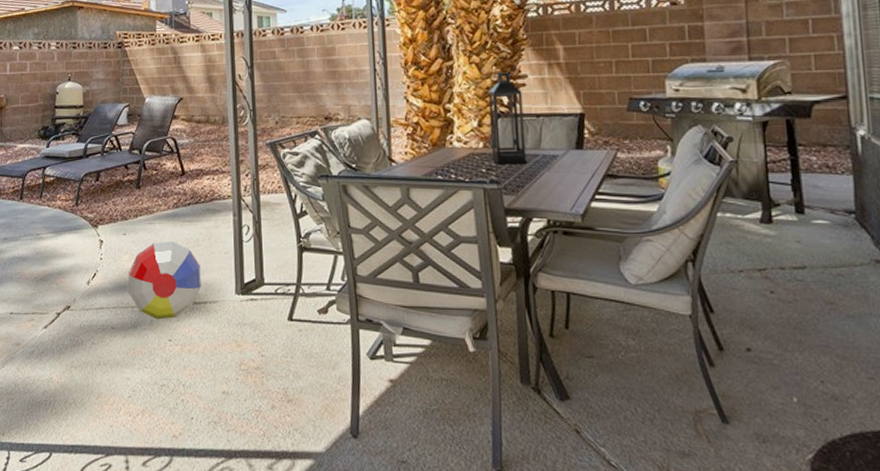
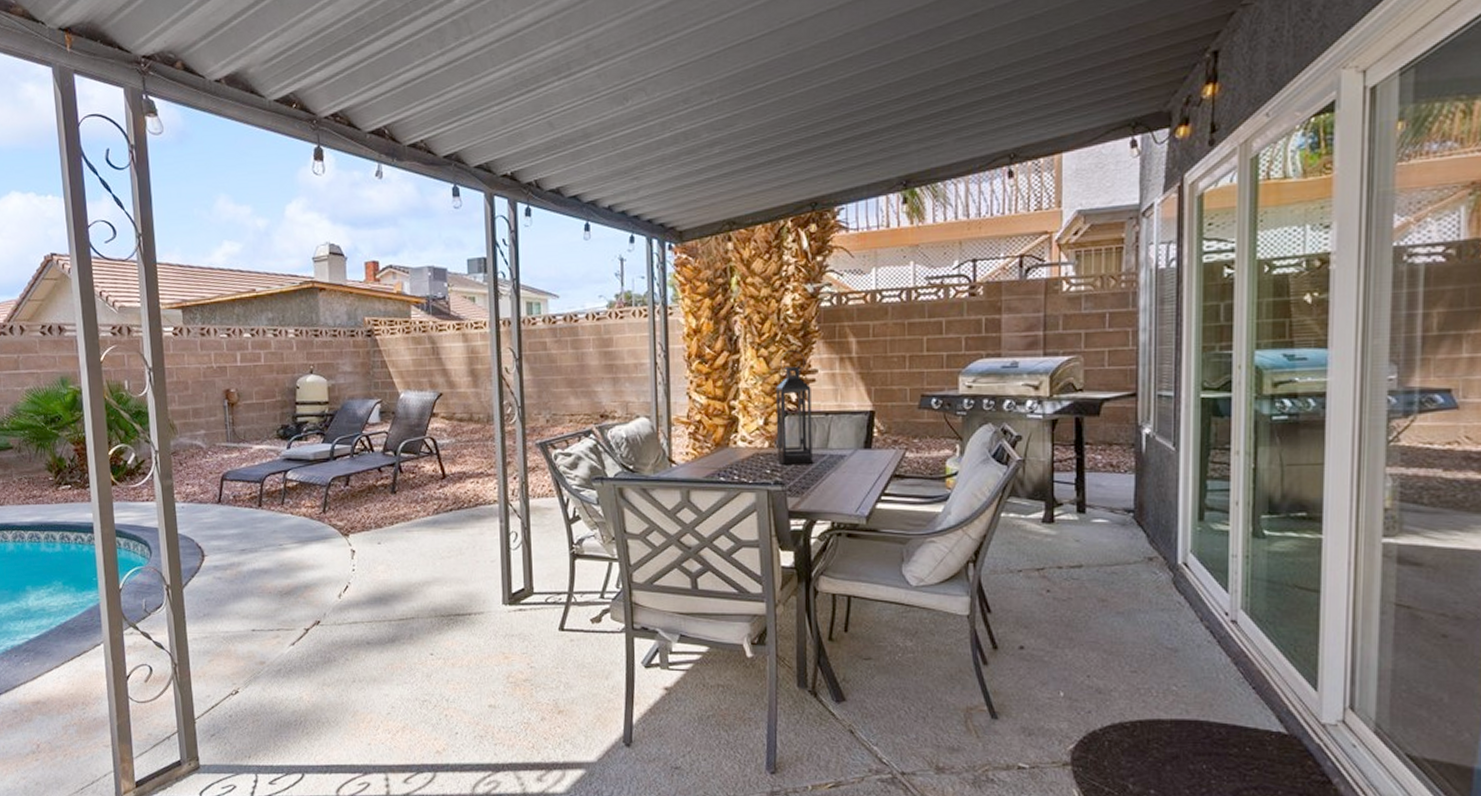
beachball: present [128,242,202,320] -> none [384,550,466,633]

